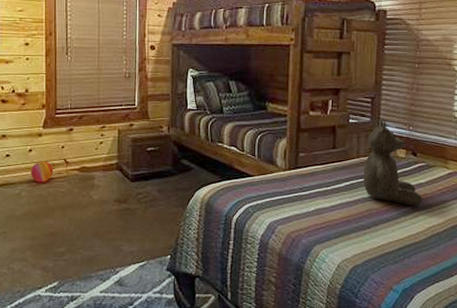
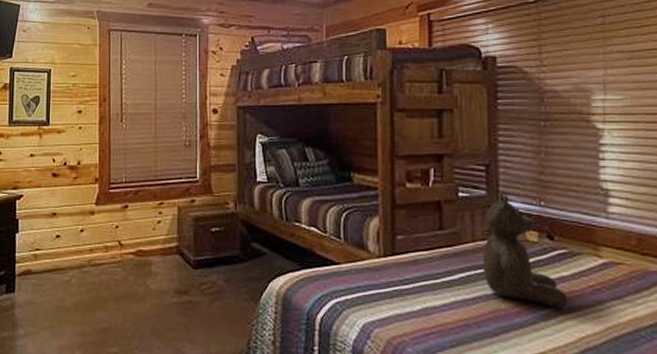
ball: present [31,161,54,182] -> none [82,243,107,268]

